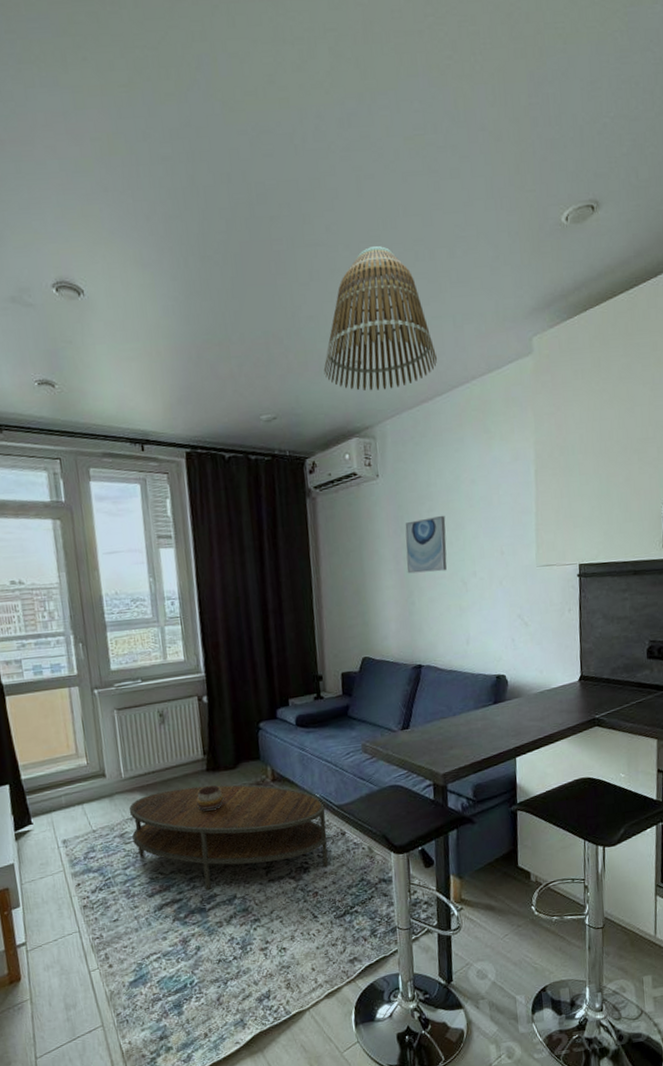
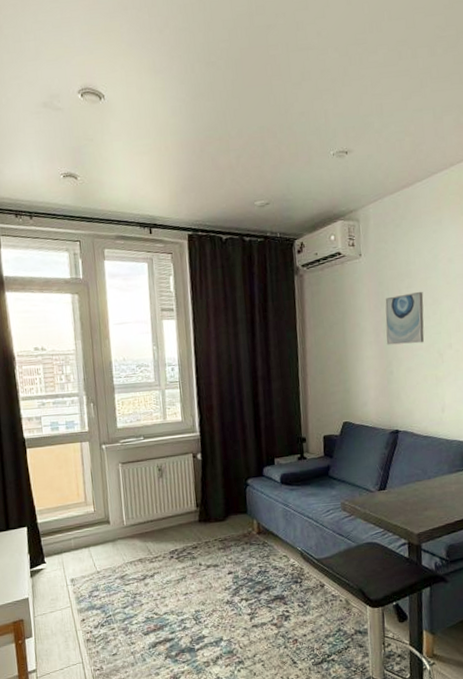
coffee table: present [129,784,329,890] -> none [129,534,308,631]
decorative bowl: present [195,785,224,812] -> none [188,535,214,560]
lamp shade: present [323,246,438,391] -> none [312,48,418,178]

